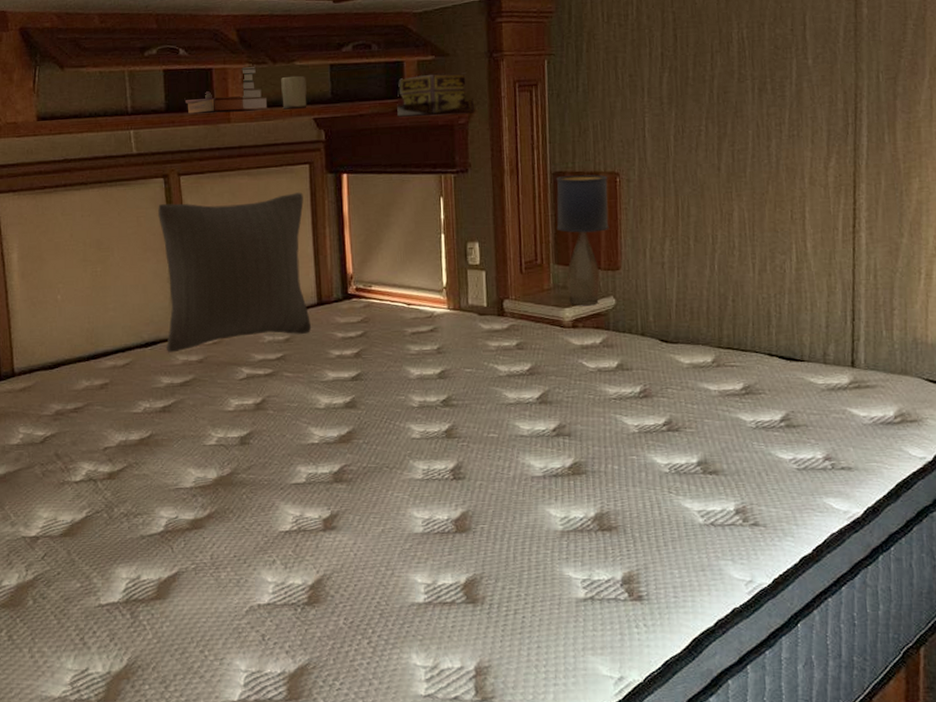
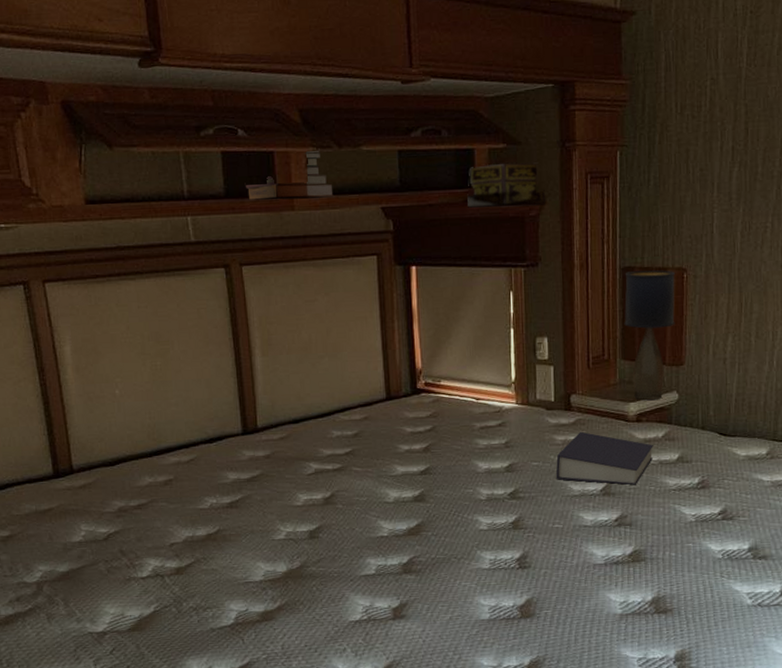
pillow: present [158,192,312,353] -> none [219,285,381,449]
candle: present [281,76,307,110] -> none [347,161,375,197]
book: none [489,337,591,394] -> present [555,431,653,485]

